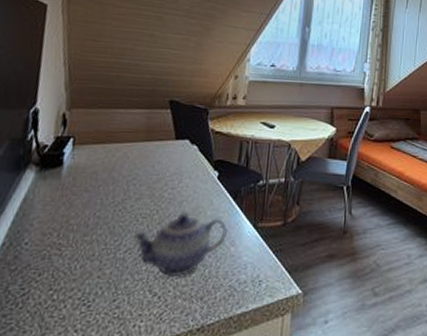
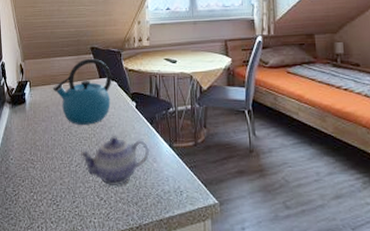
kettle: none [107,113,193,198] -> present [53,58,112,125]

